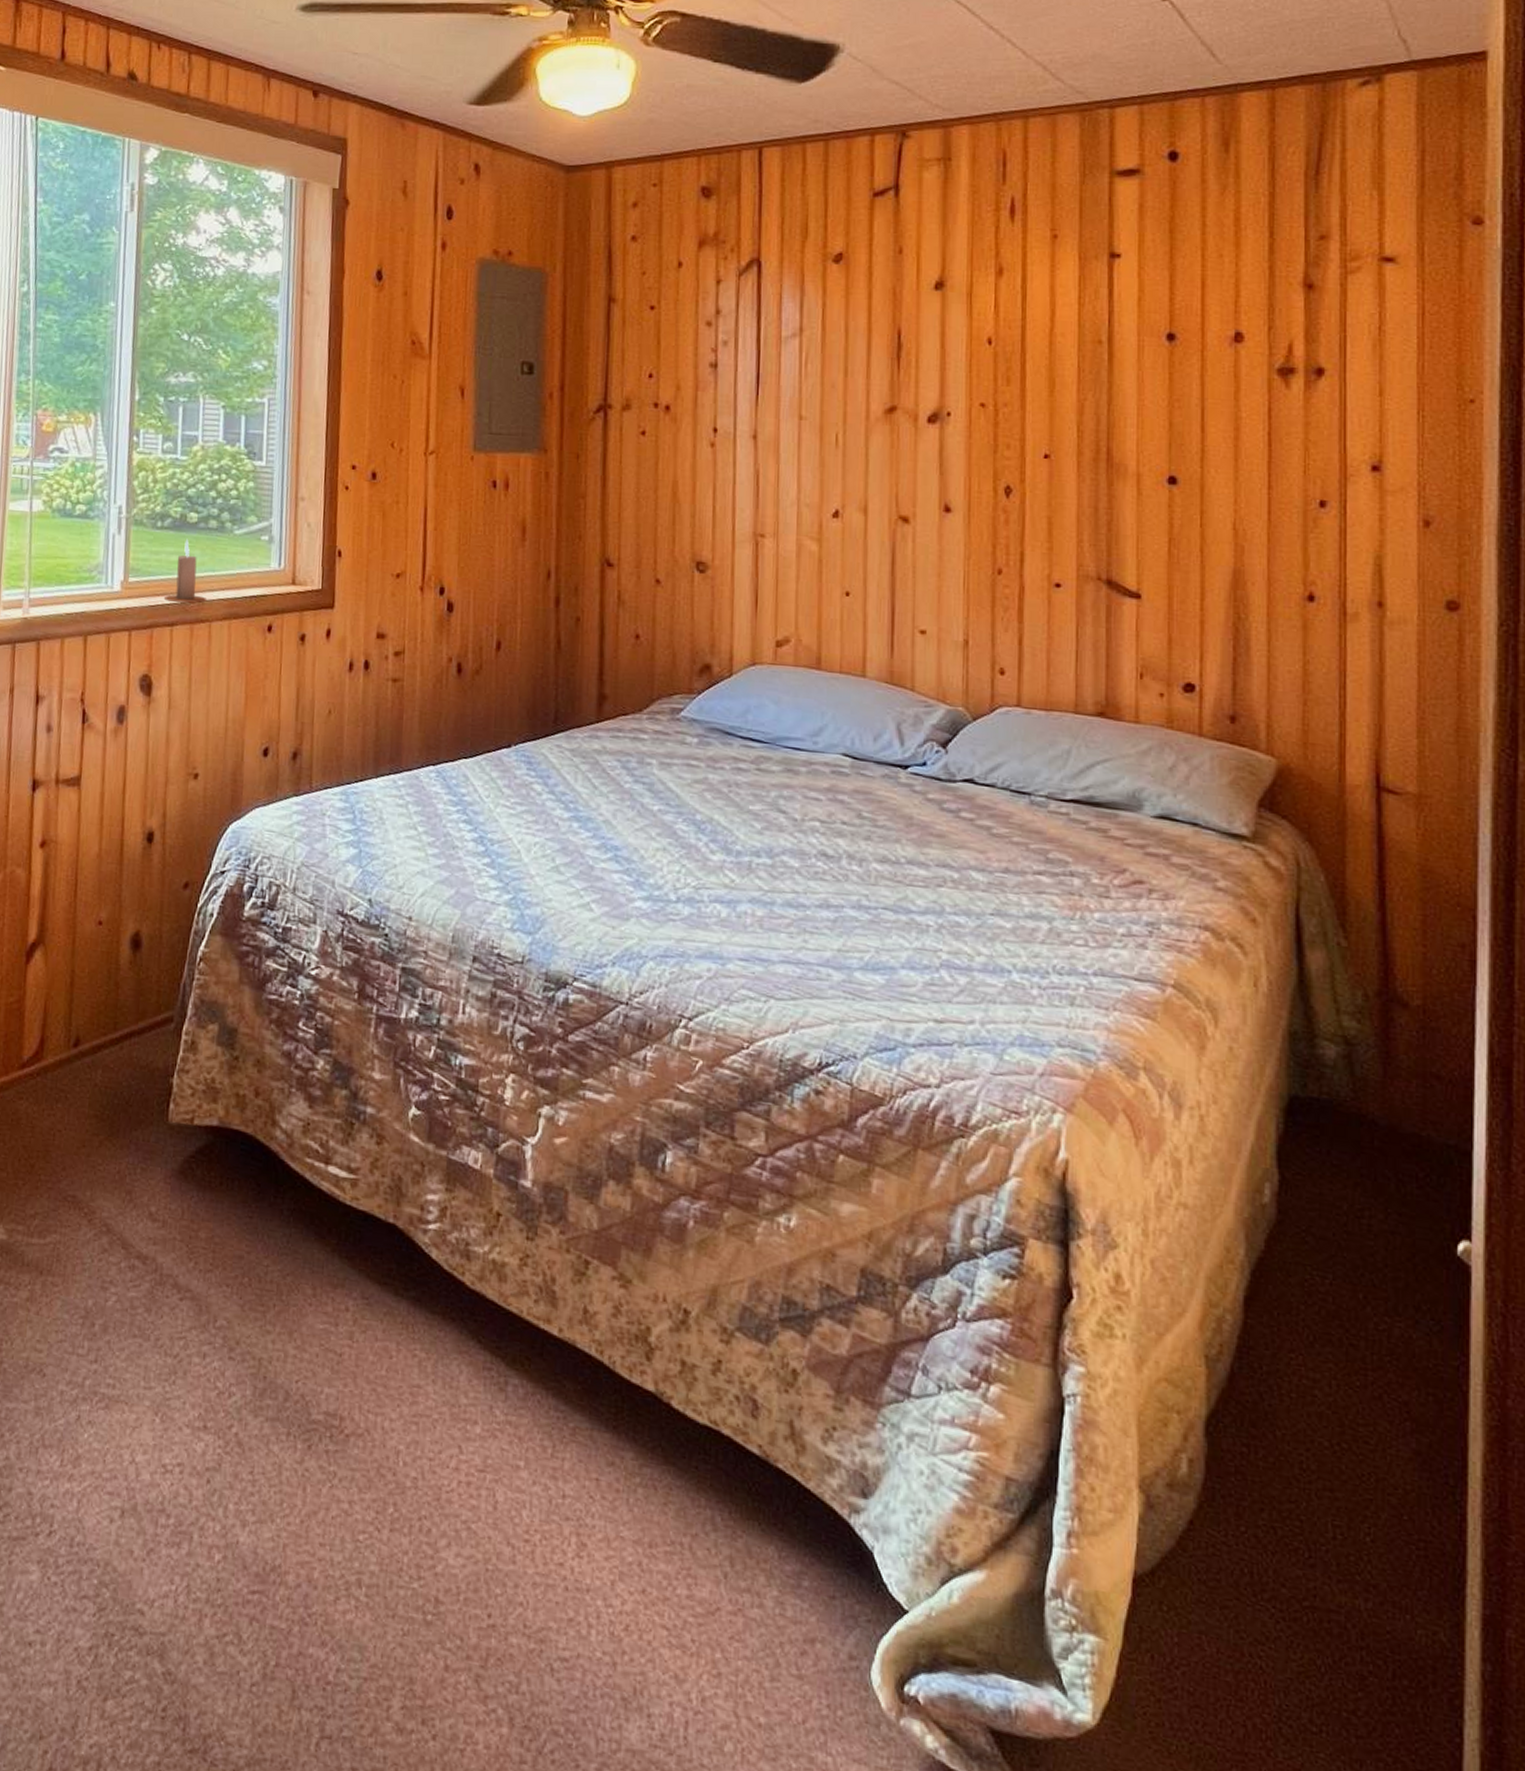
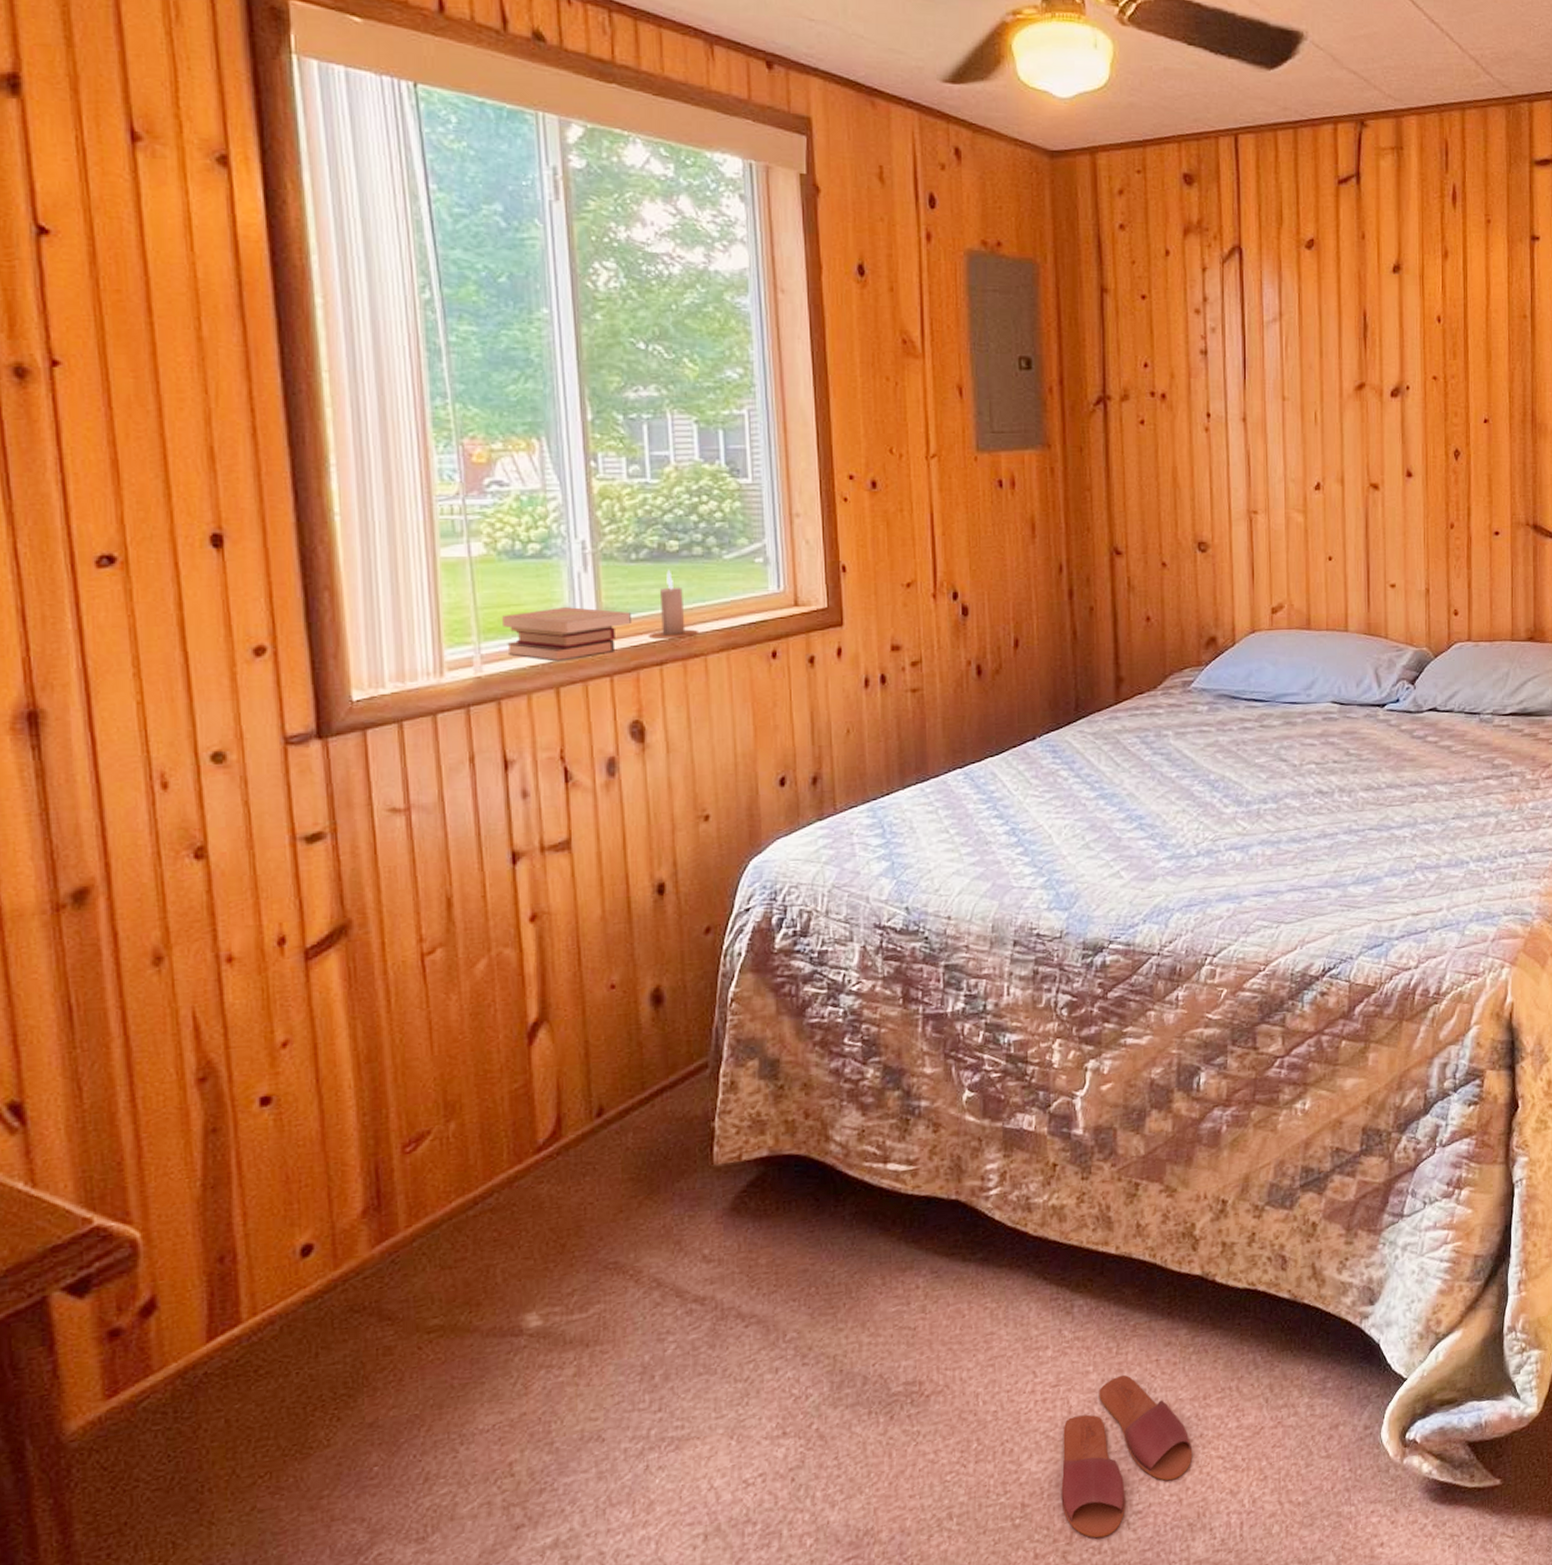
books: none [49,563,152,613] -> present [502,607,631,662]
slippers: none [478,1483,633,1676] -> present [1061,1374,1193,1538]

